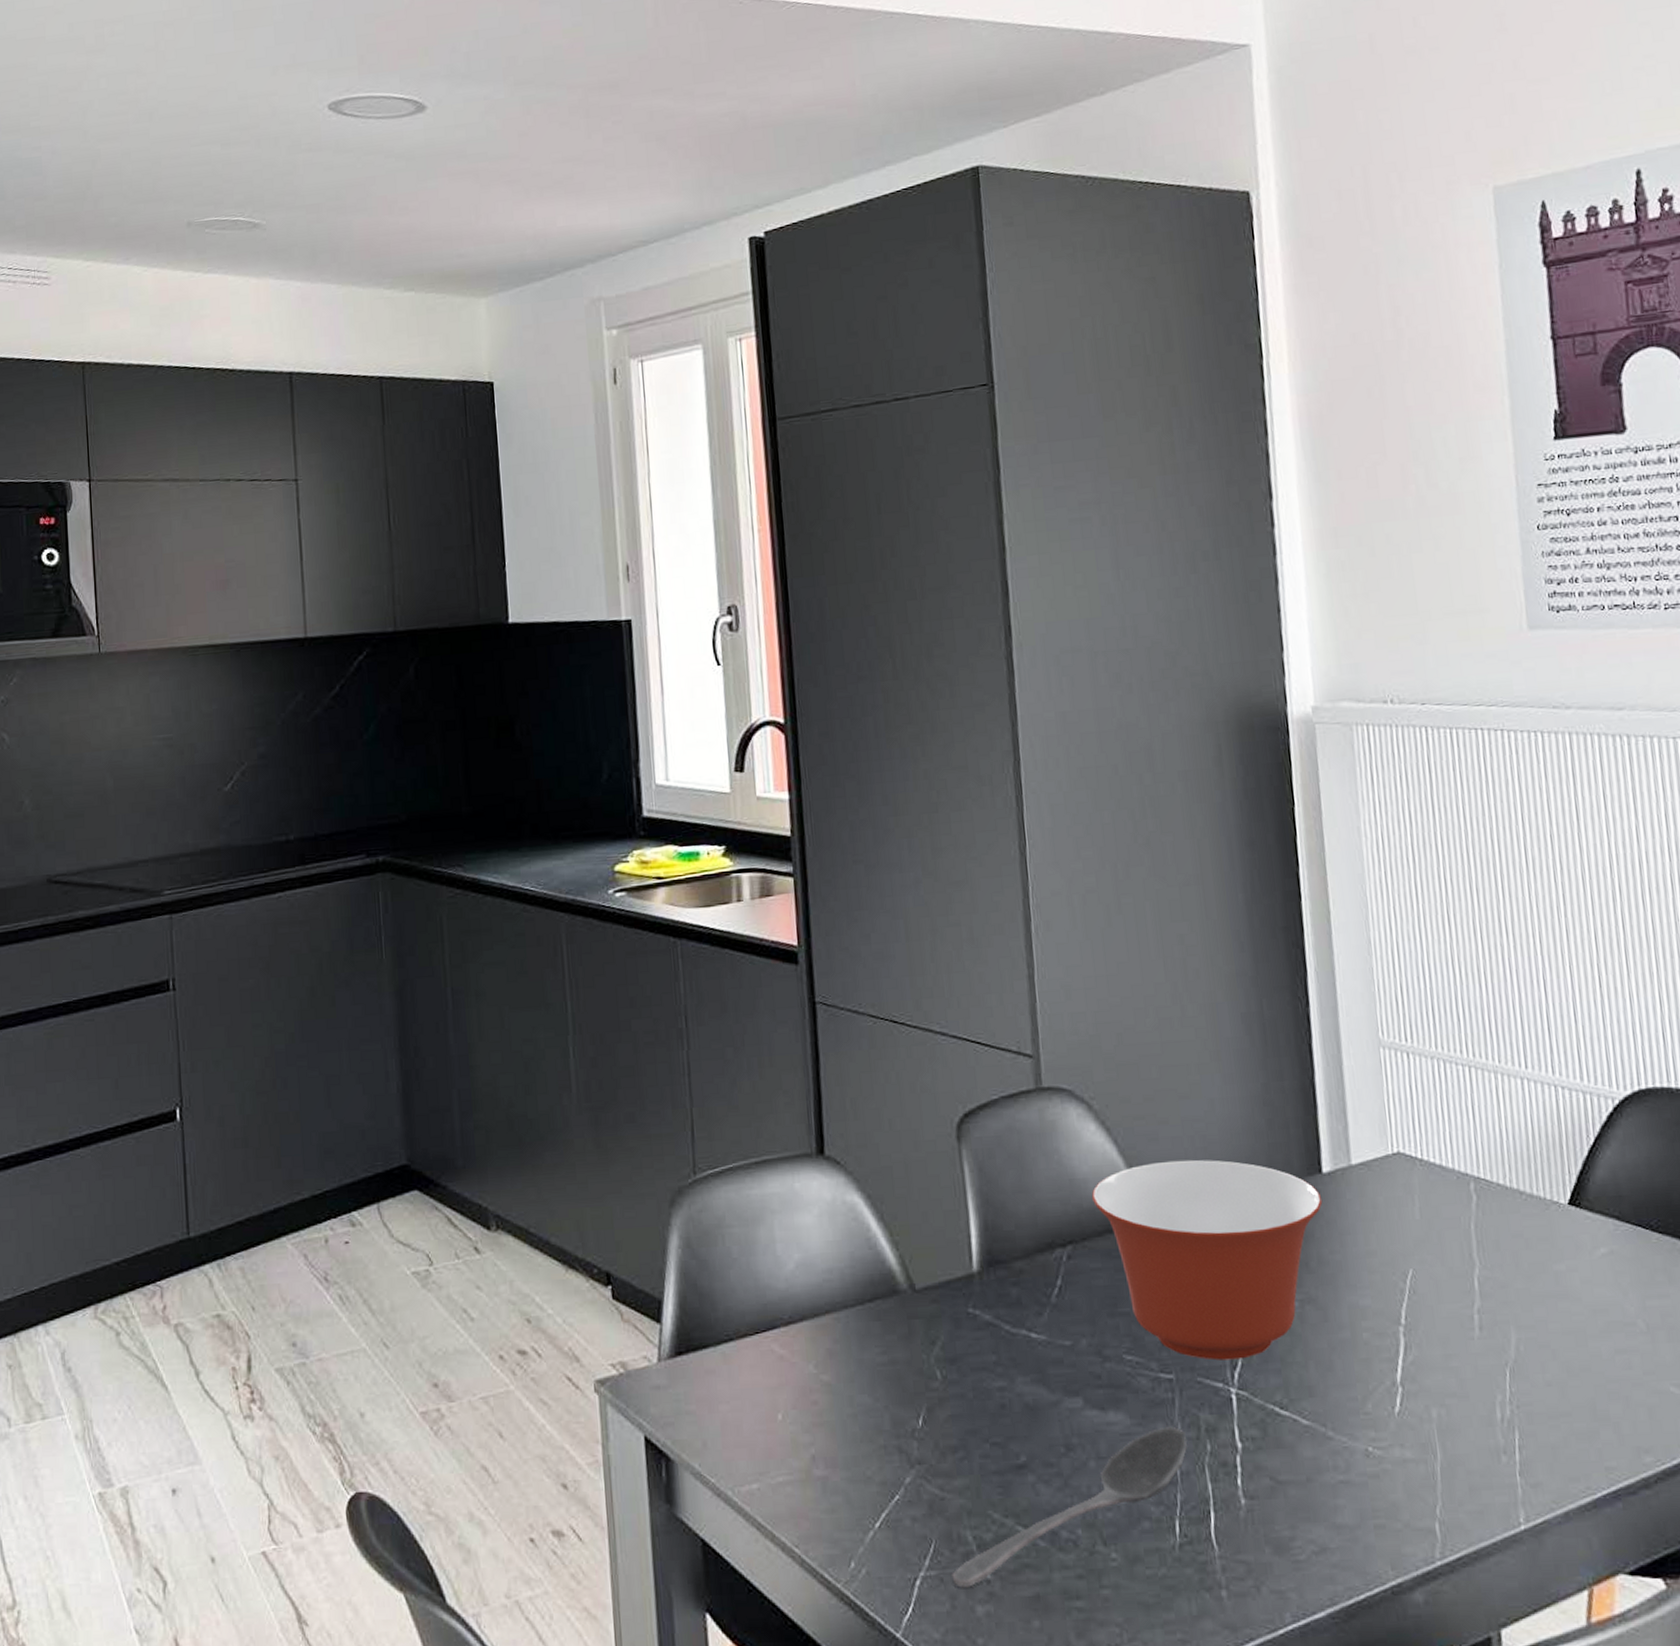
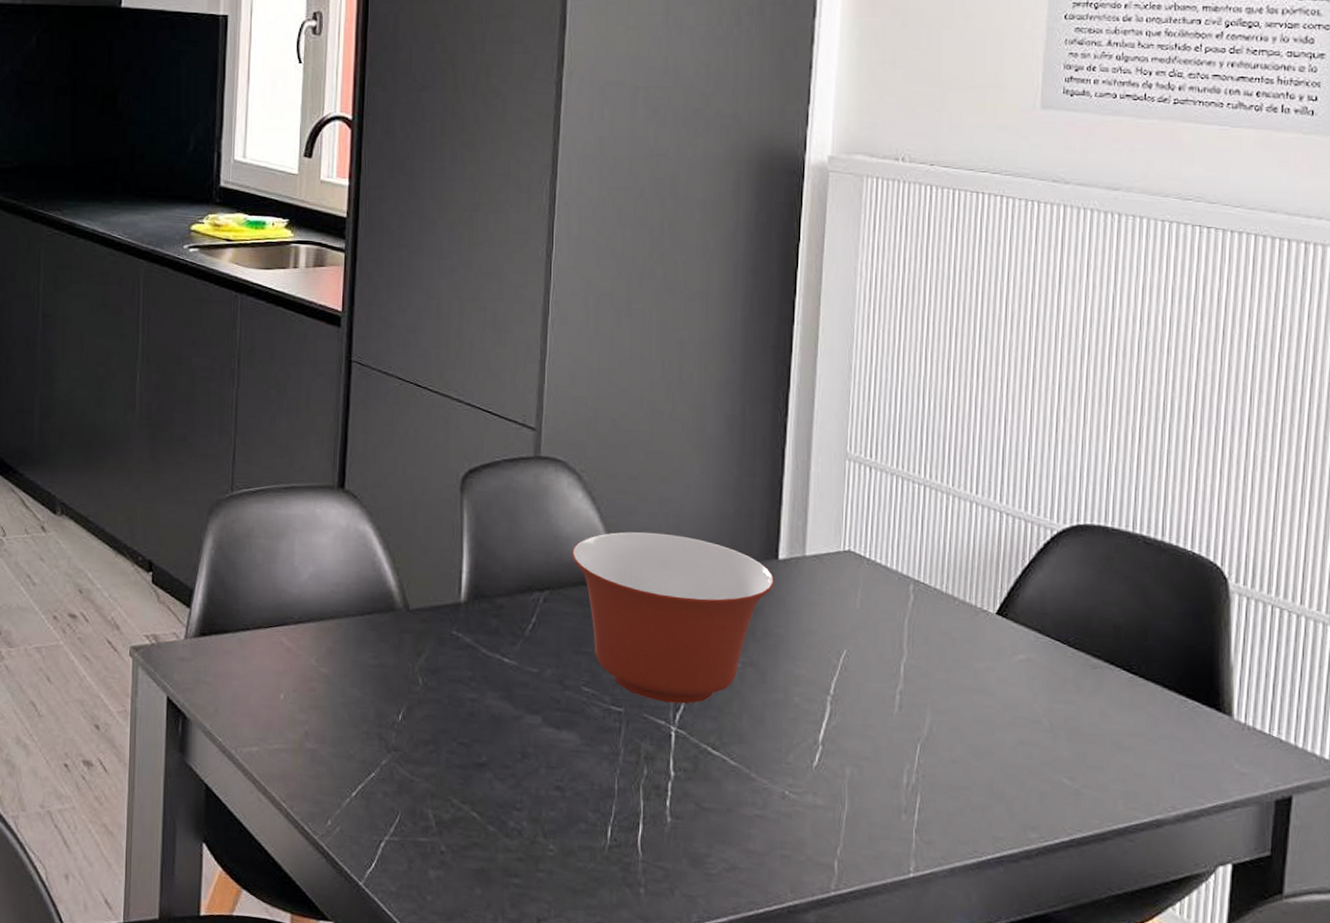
stirrer: present [952,1426,1188,1588] -> none [412,750,628,855]

